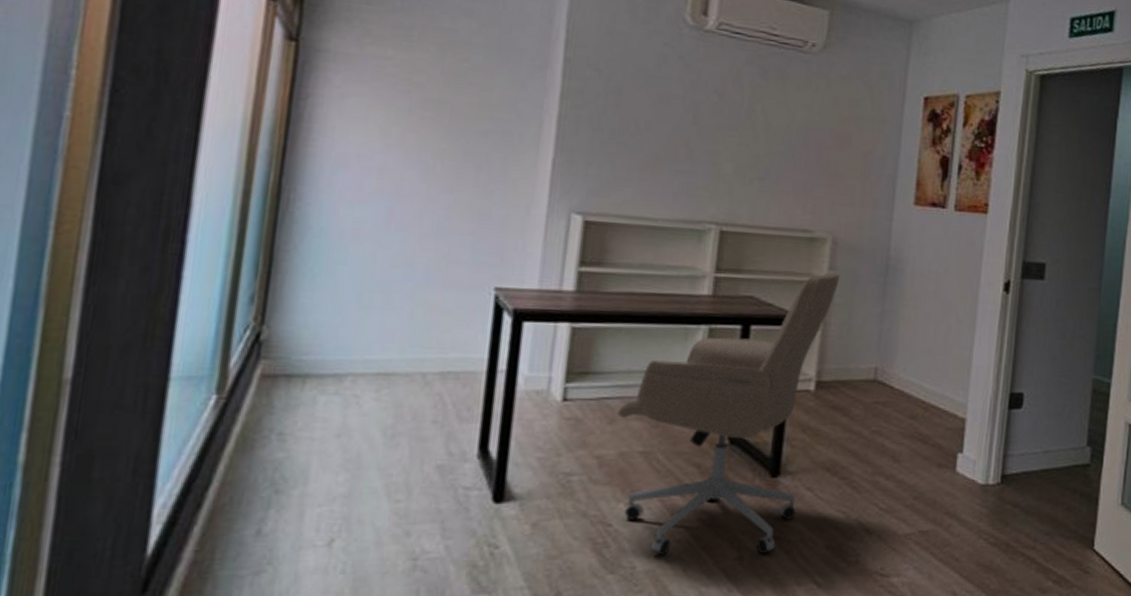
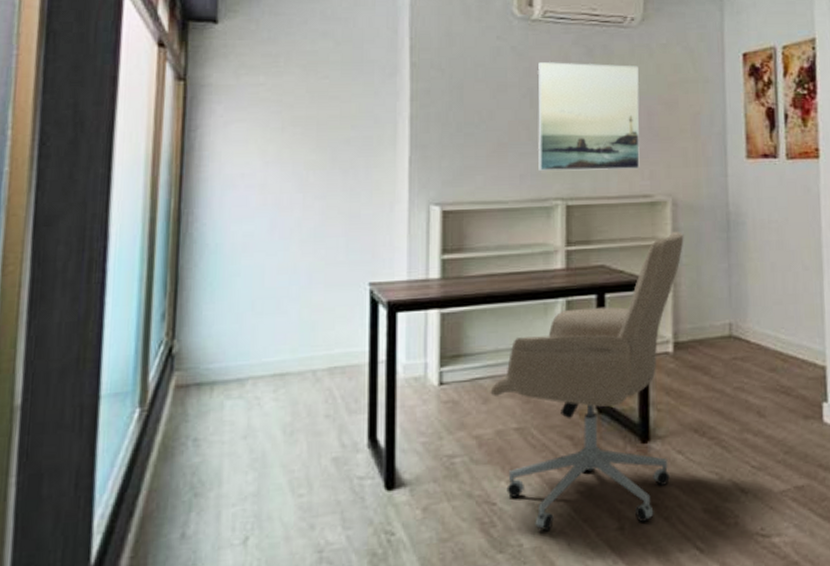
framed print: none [694,77,814,202] -> present [538,62,640,171]

